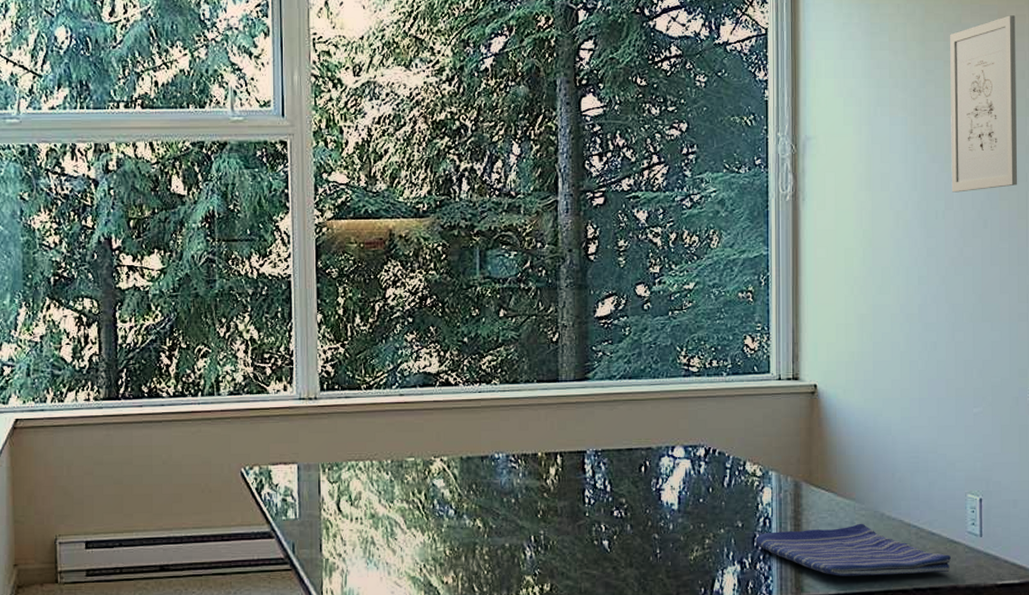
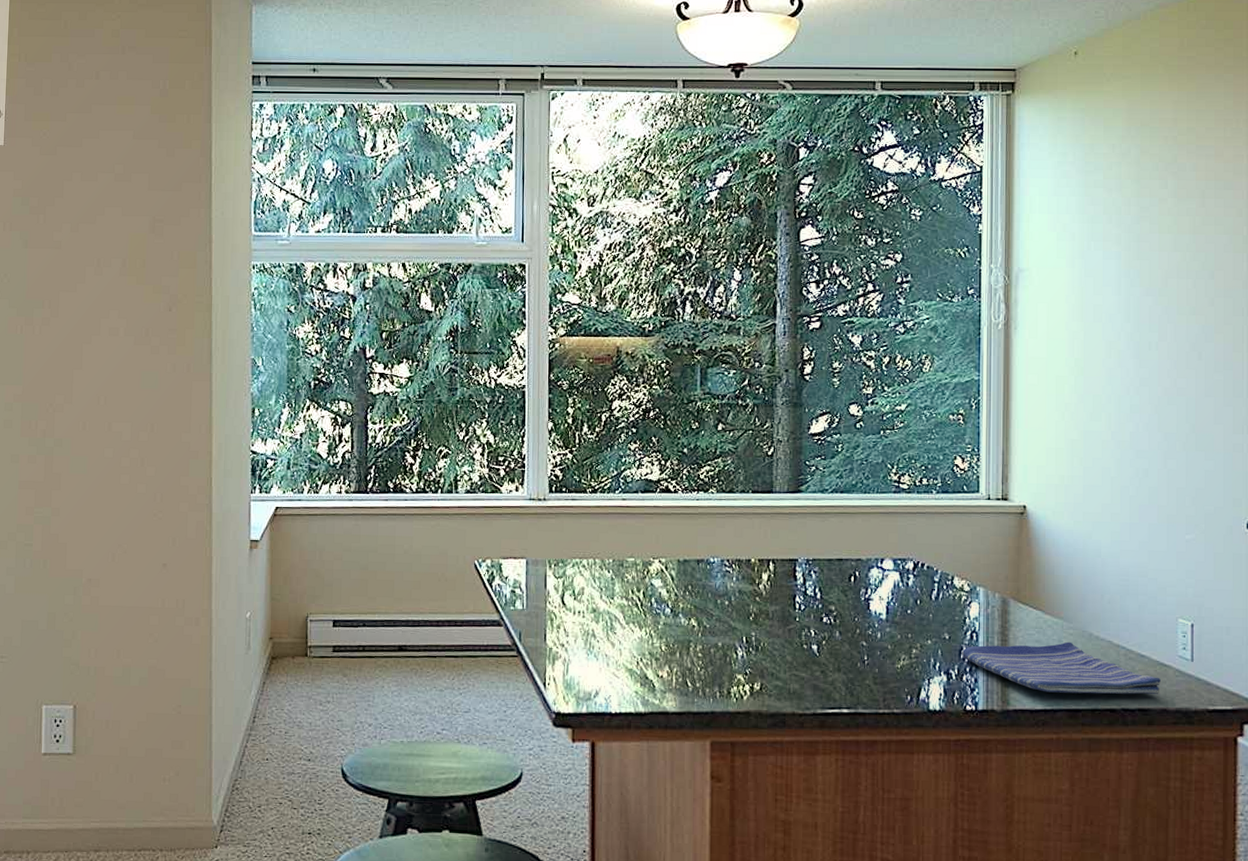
wall art: present [950,15,1018,193] -> none [1165,155,1234,325]

